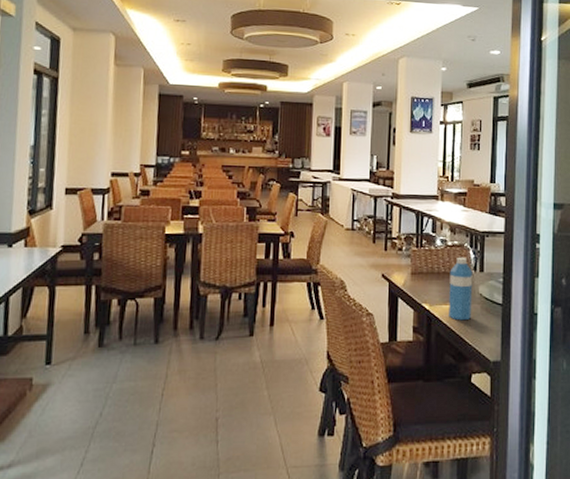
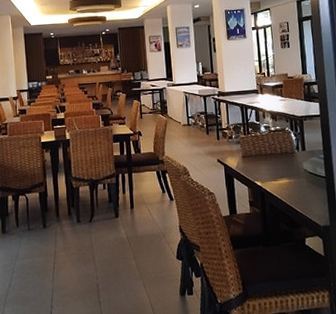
water bottle: present [449,257,473,321] -> none [275,139,299,193]

